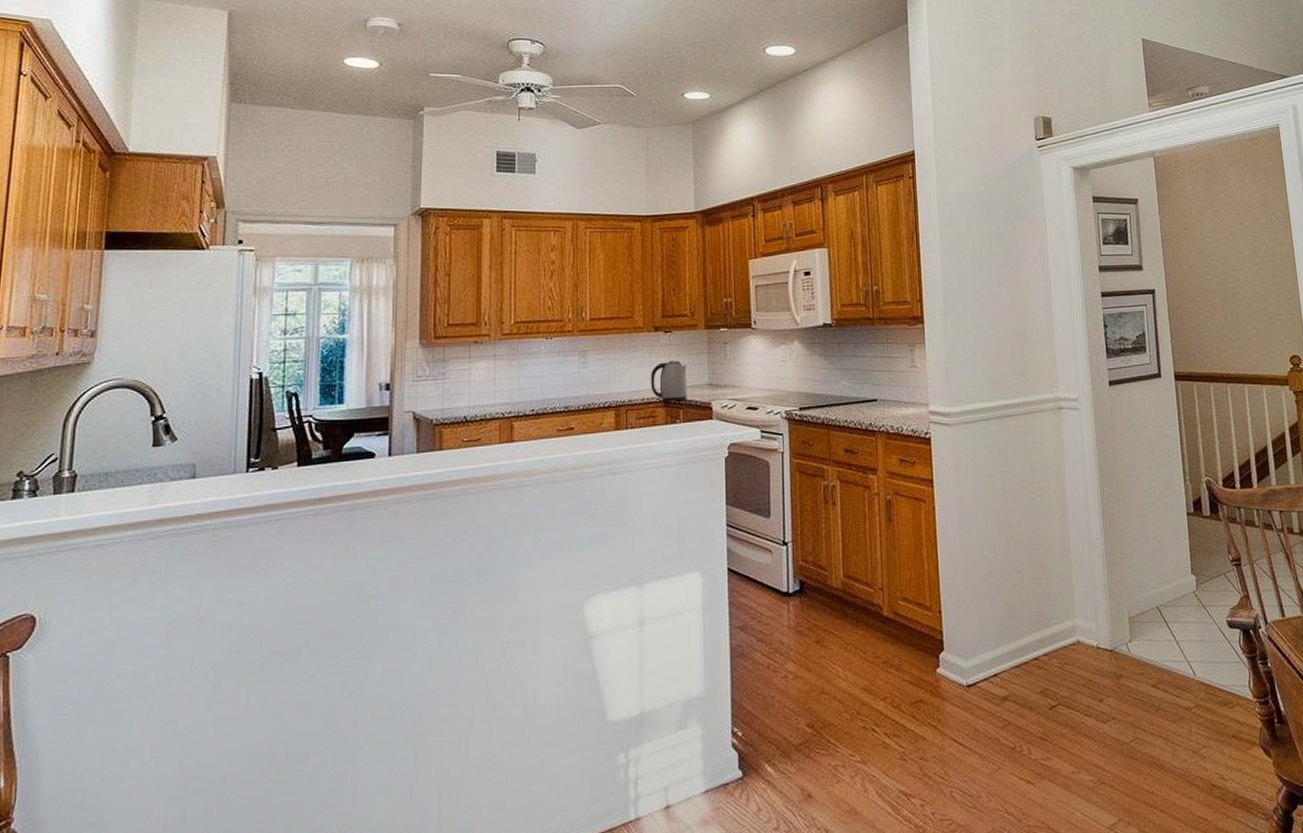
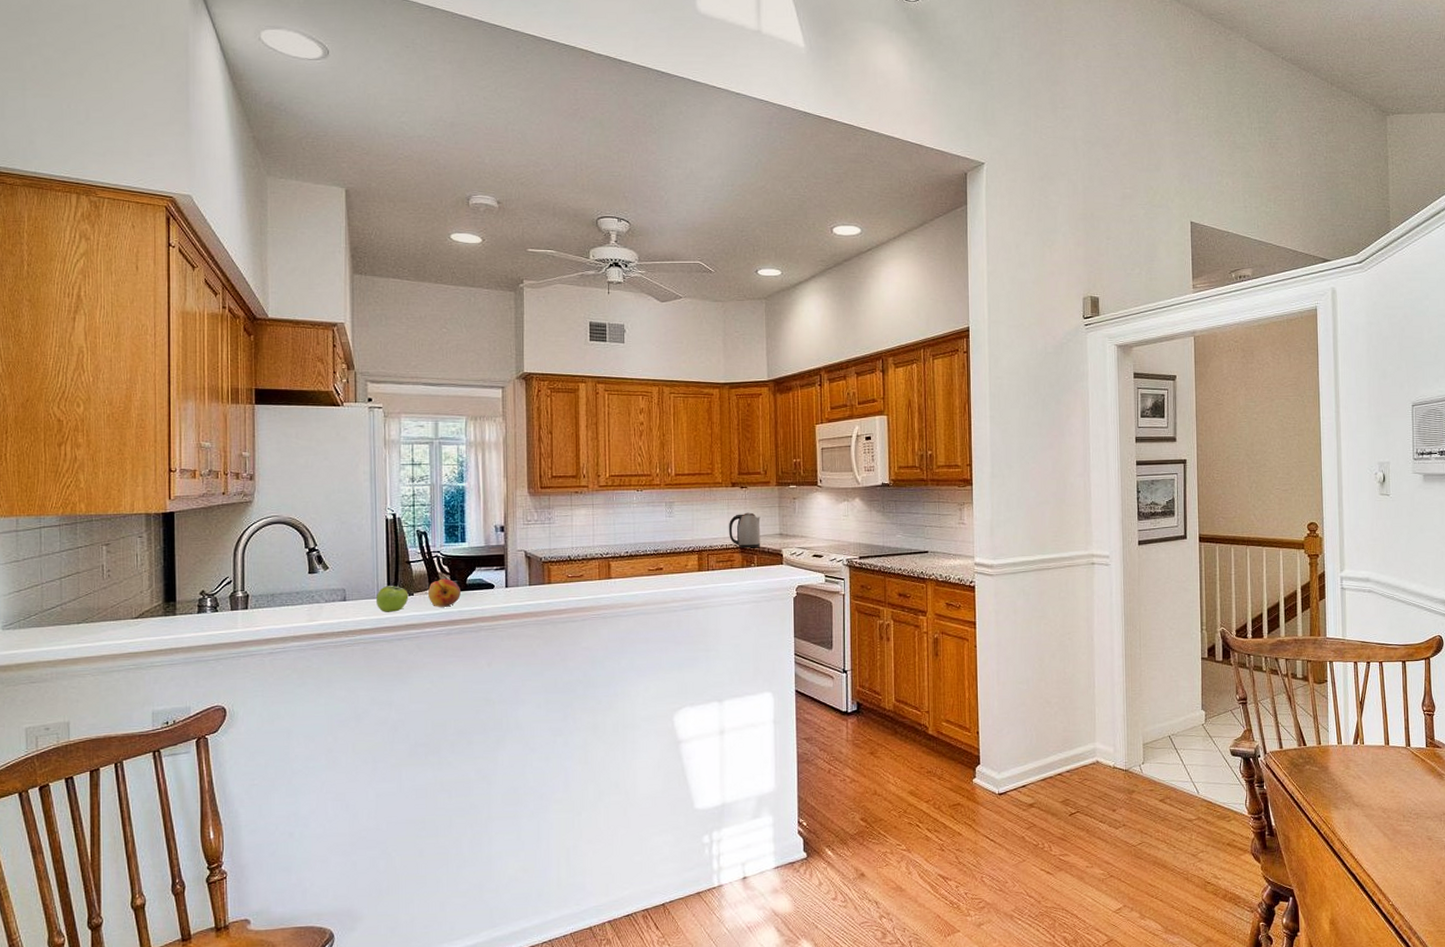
fruit: none [231,458,272,492] -> present [375,586,409,613]
fruit: none [294,447,335,482] -> present [427,578,460,607]

